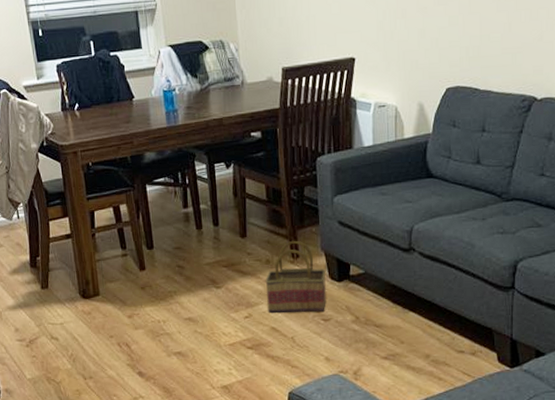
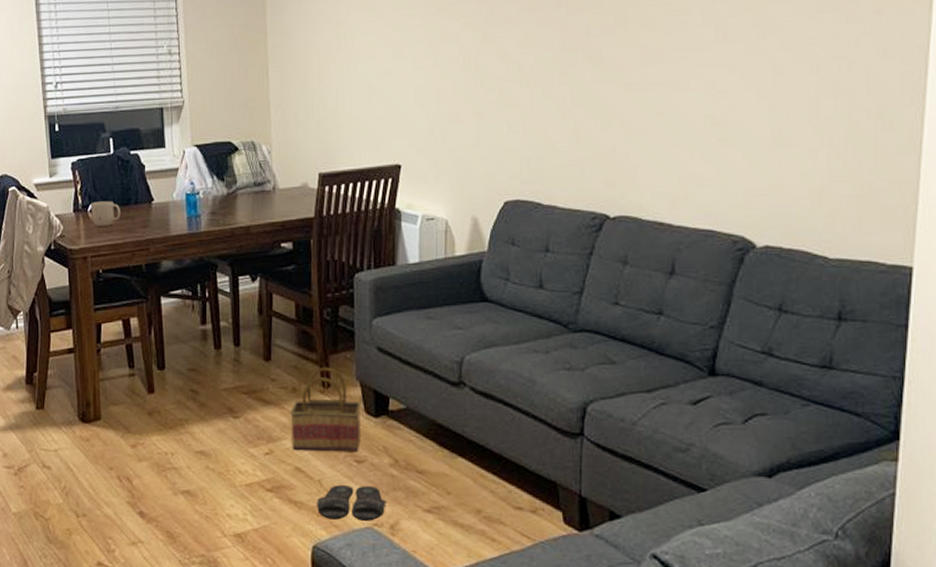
mug: none [77,99,106,124] -> present [91,201,122,226]
slippers: none [291,339,350,370] -> present [317,484,386,521]

